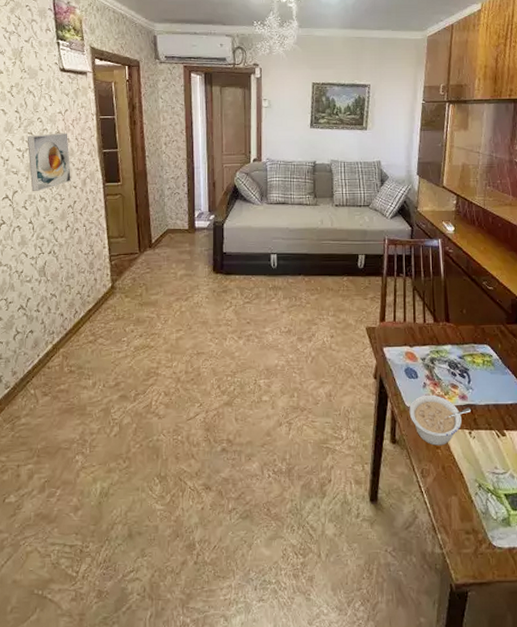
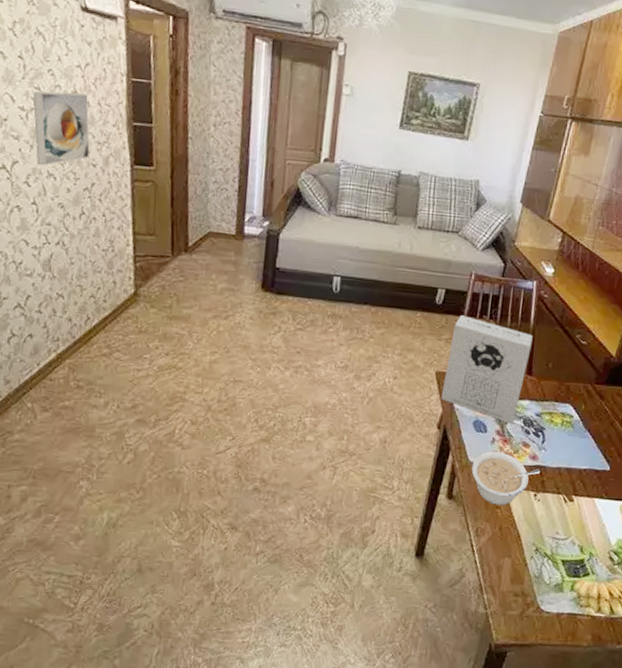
cereal box: none [373,276,446,368] -> present [441,315,533,424]

